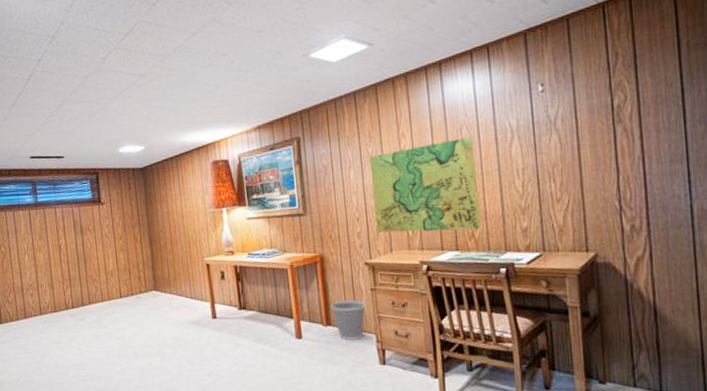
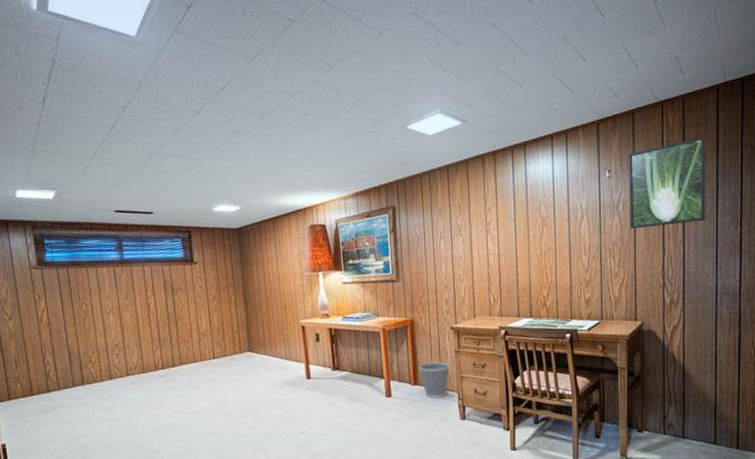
map: present [369,136,481,233] -> none [458,214,552,300]
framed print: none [564,36,670,148] -> present [628,136,706,229]

